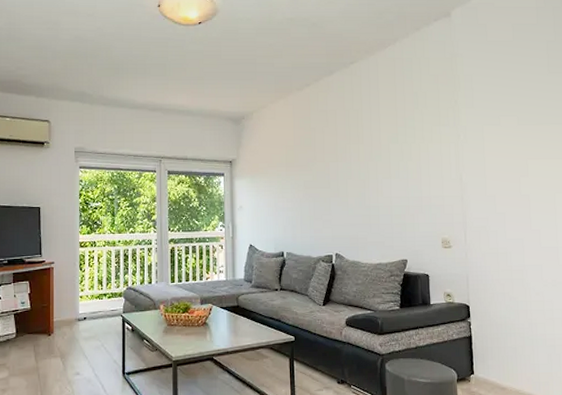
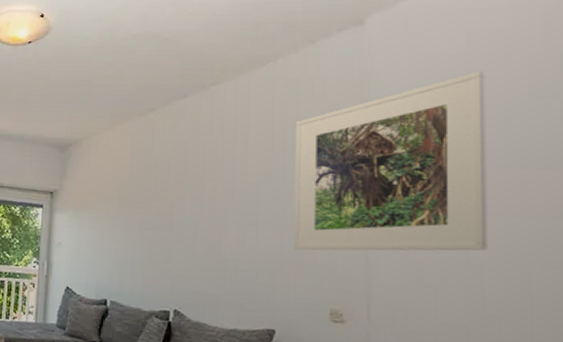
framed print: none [410,53,531,195] -> present [292,70,488,251]

